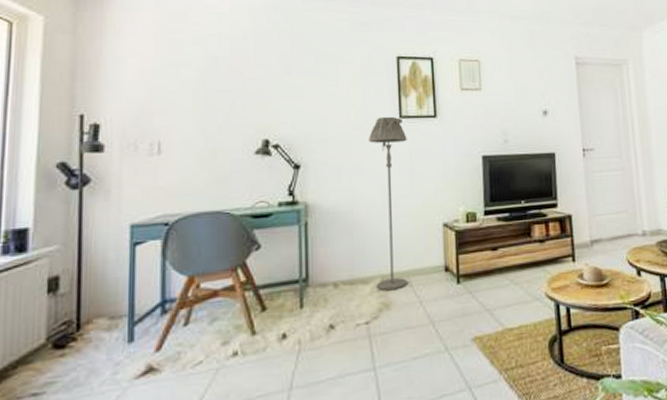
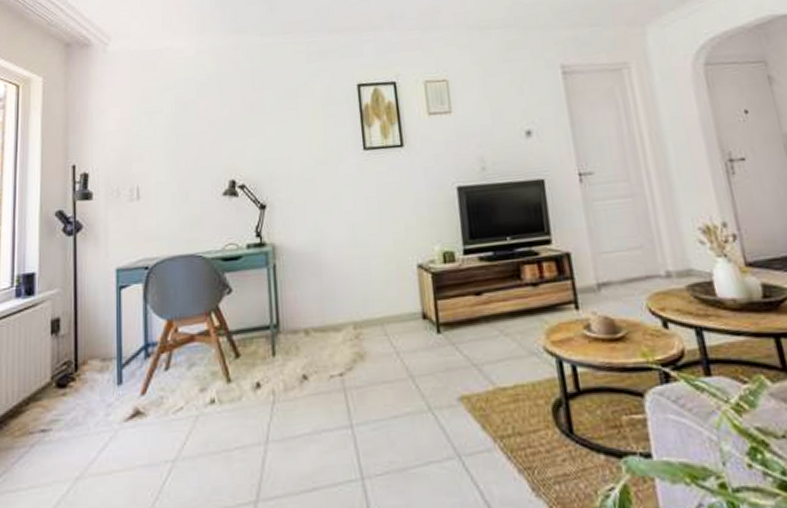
floor lamp: present [369,116,407,291] -> none [333,148,382,340]

